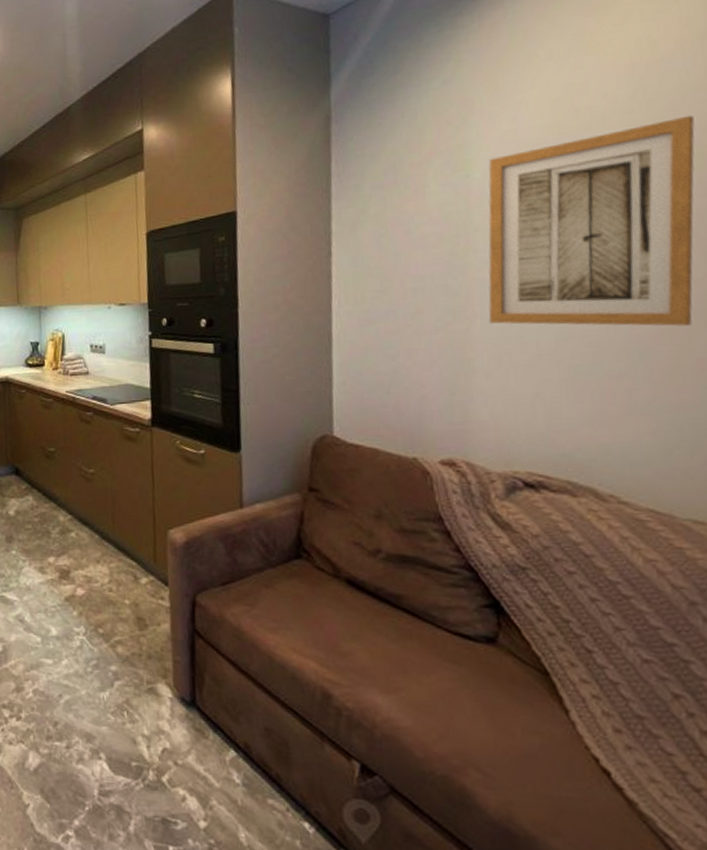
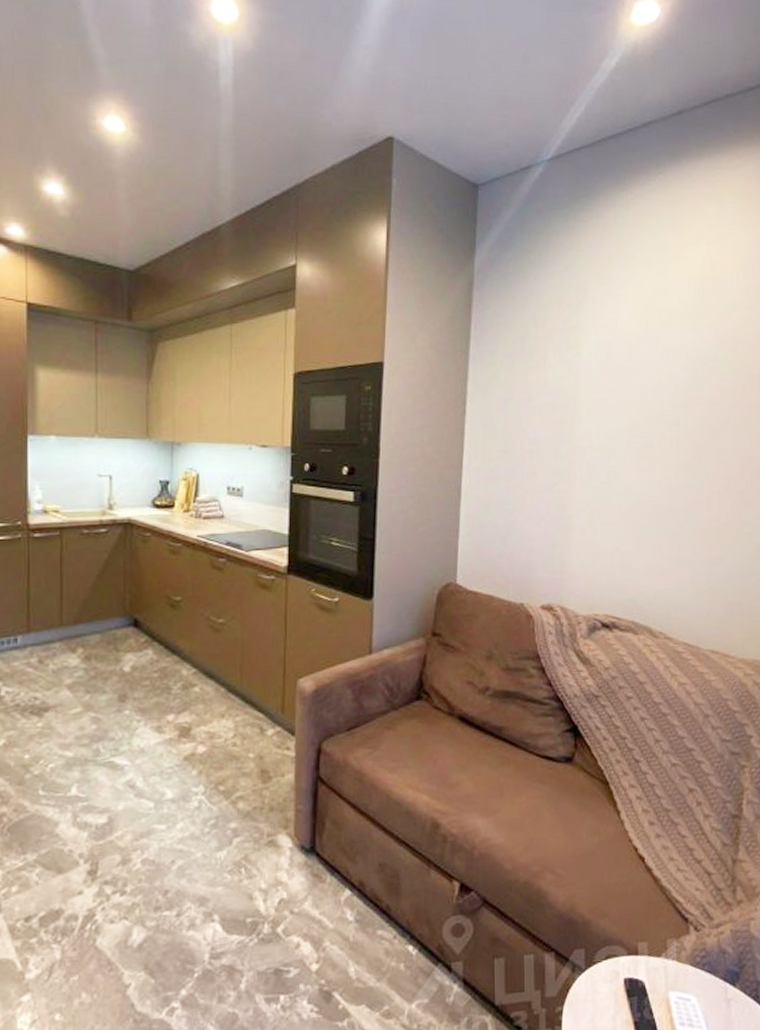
wall art: present [488,115,695,327] -> none [586,327,734,496]

